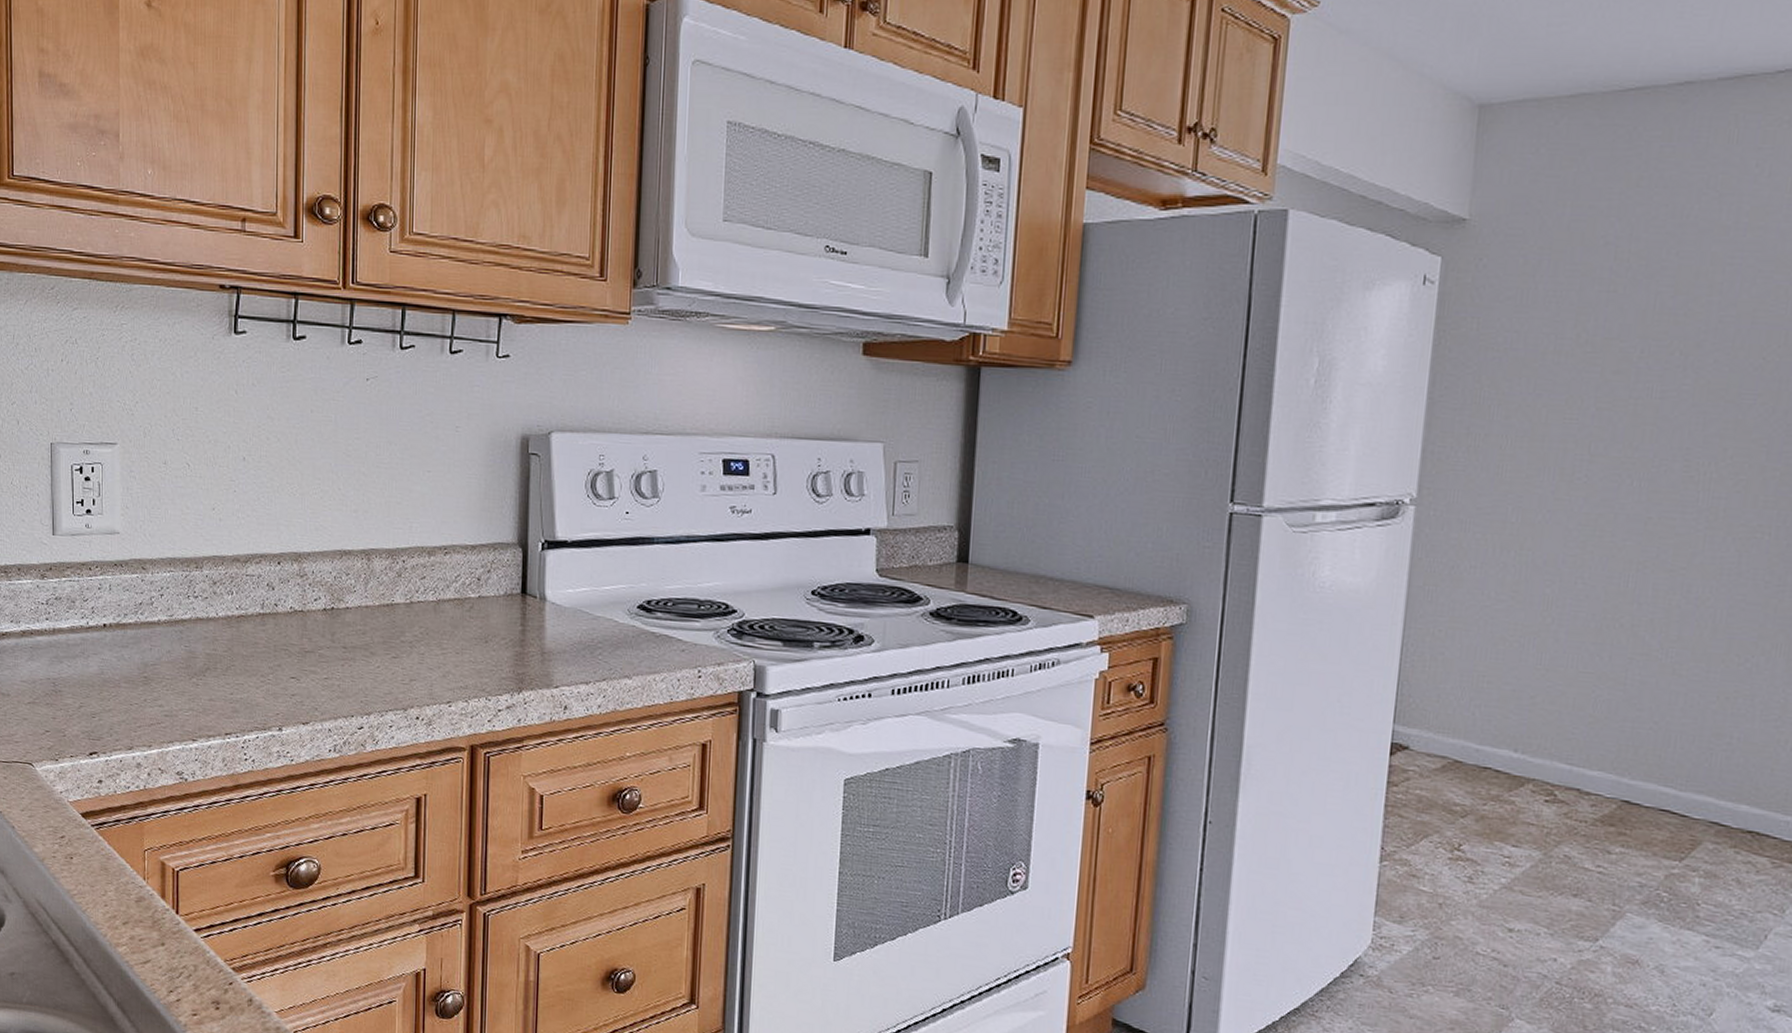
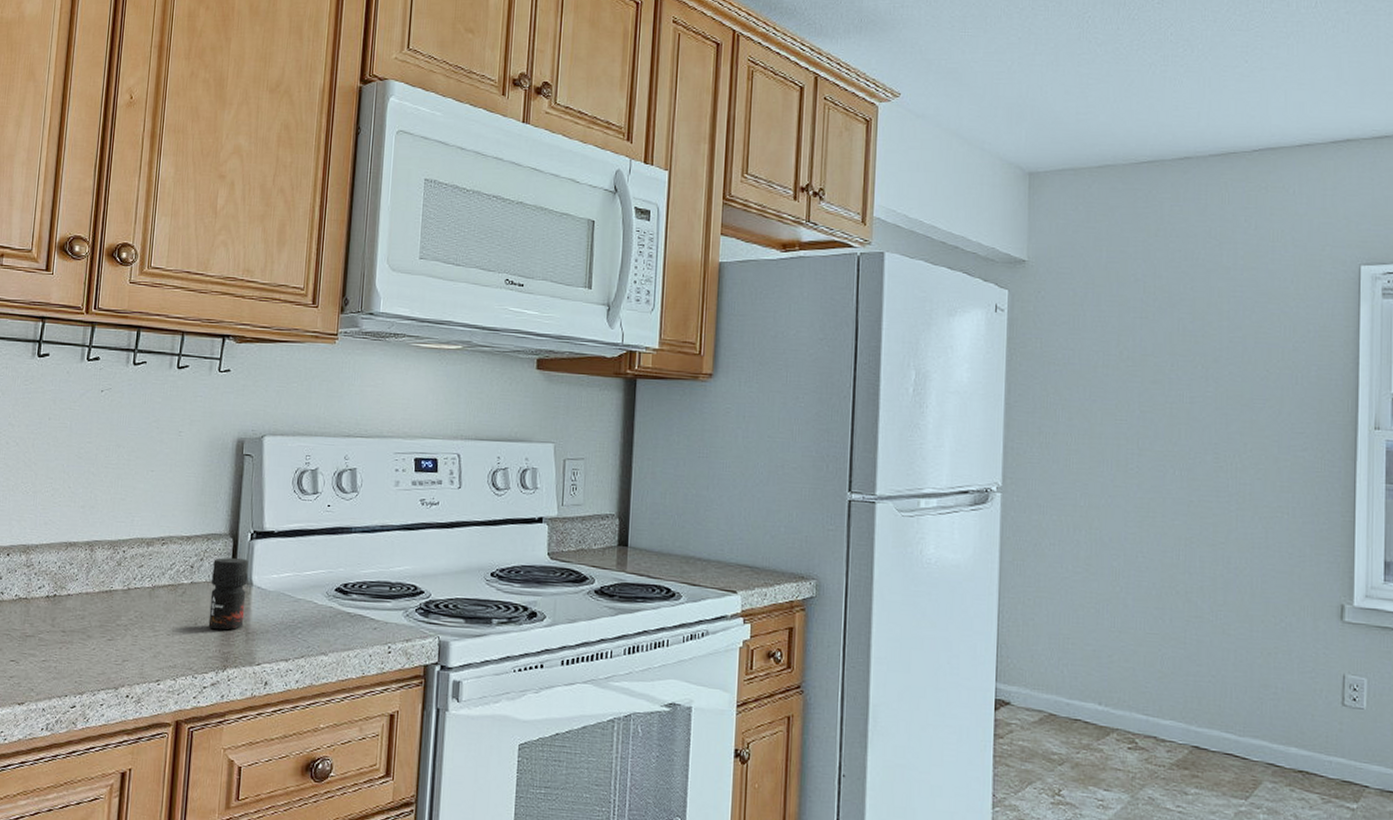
jar: none [500,569,541,650] -> present [208,557,249,631]

